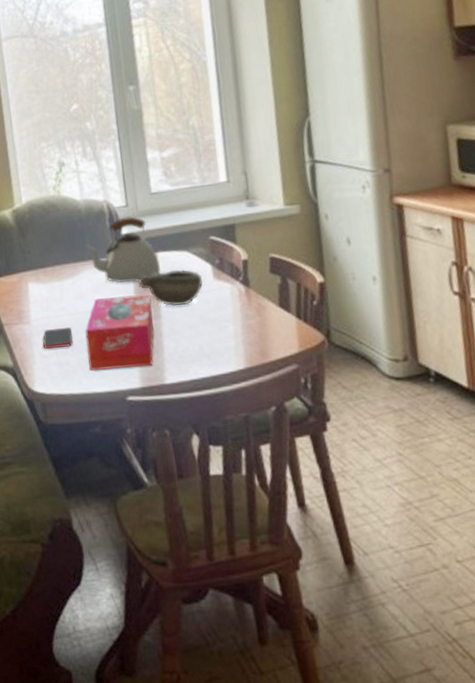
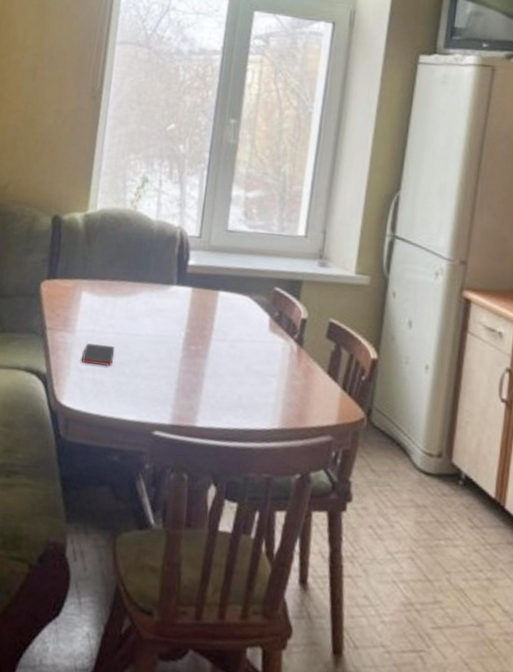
kettle: present [84,216,162,283] -> none [148,247,220,317]
tissue box: present [85,294,154,371] -> none [123,323,202,405]
bowl: present [138,269,204,307] -> none [192,310,259,352]

